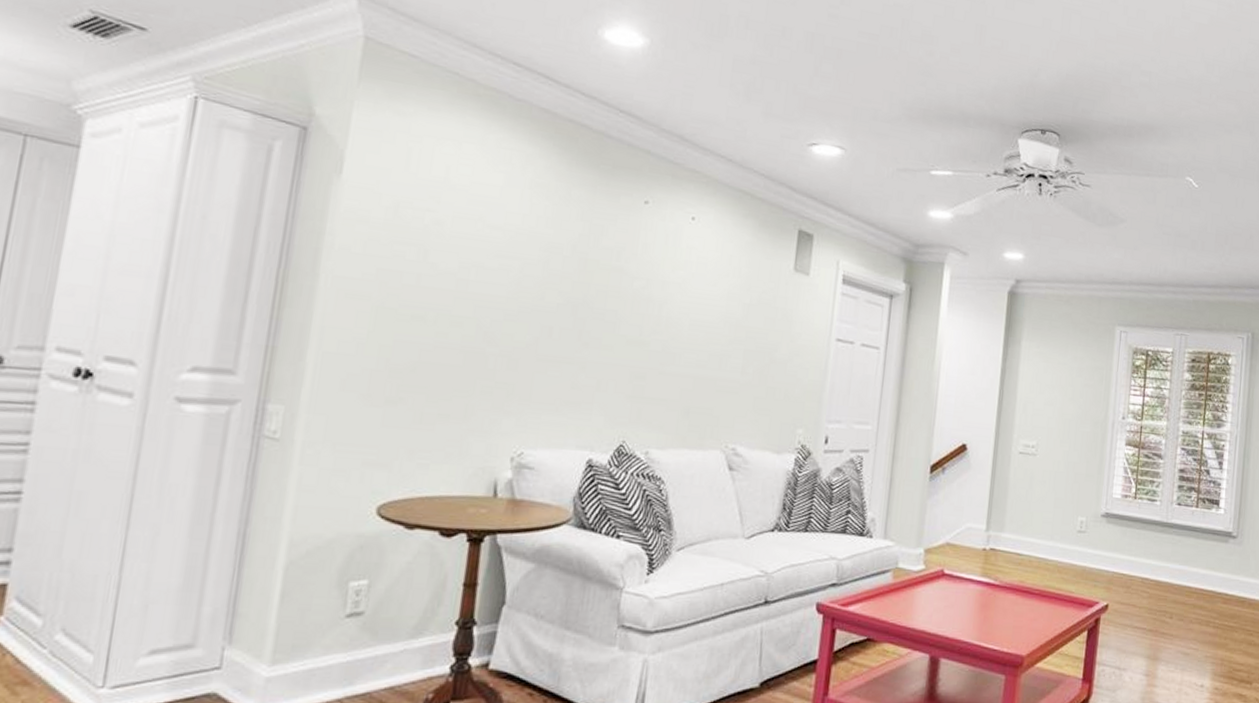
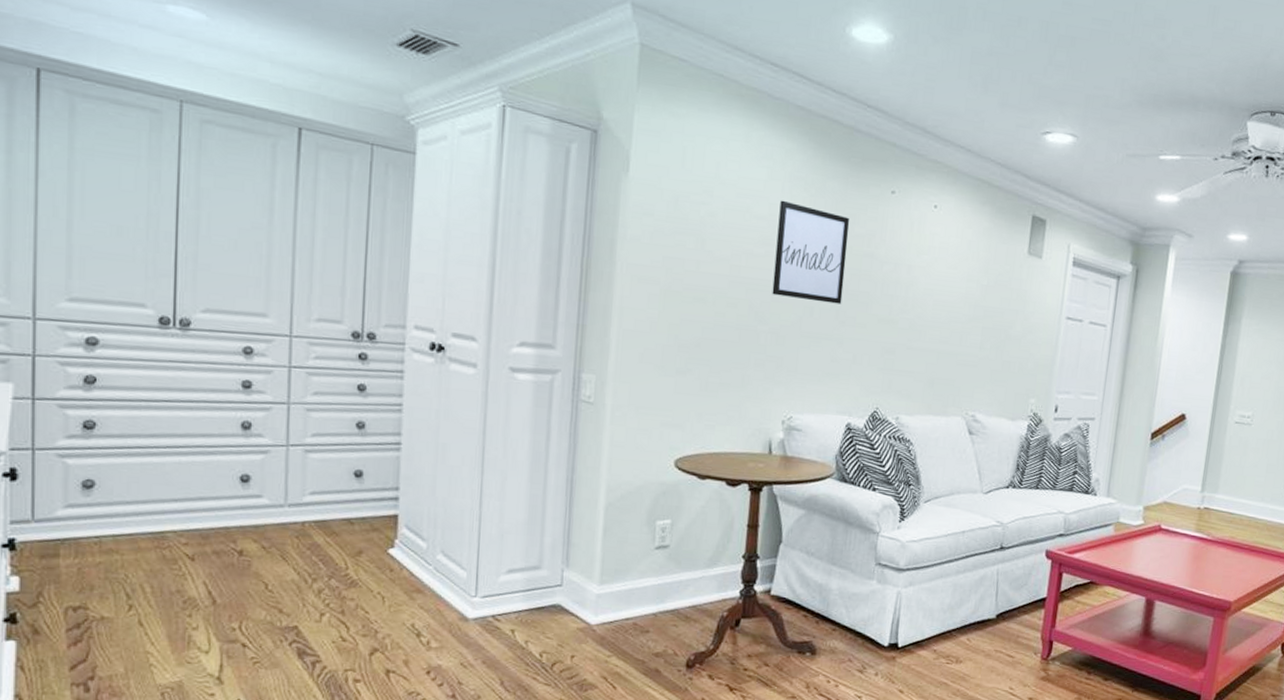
wall art: none [504,208,597,324] -> present [772,200,849,305]

